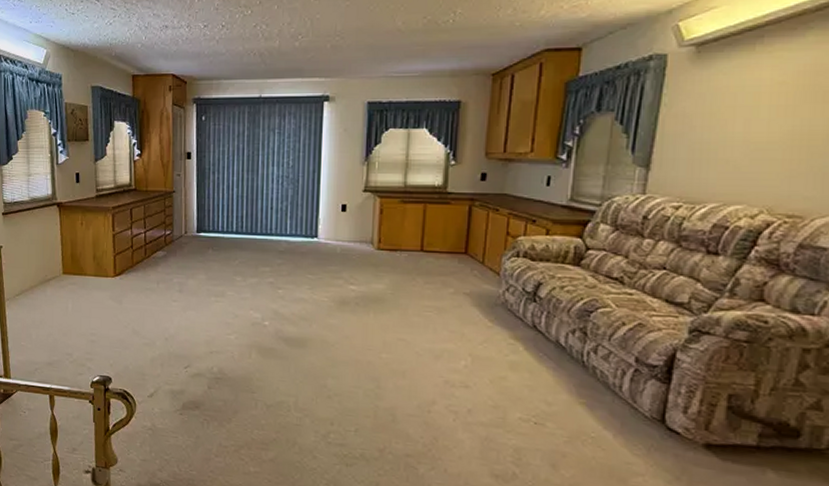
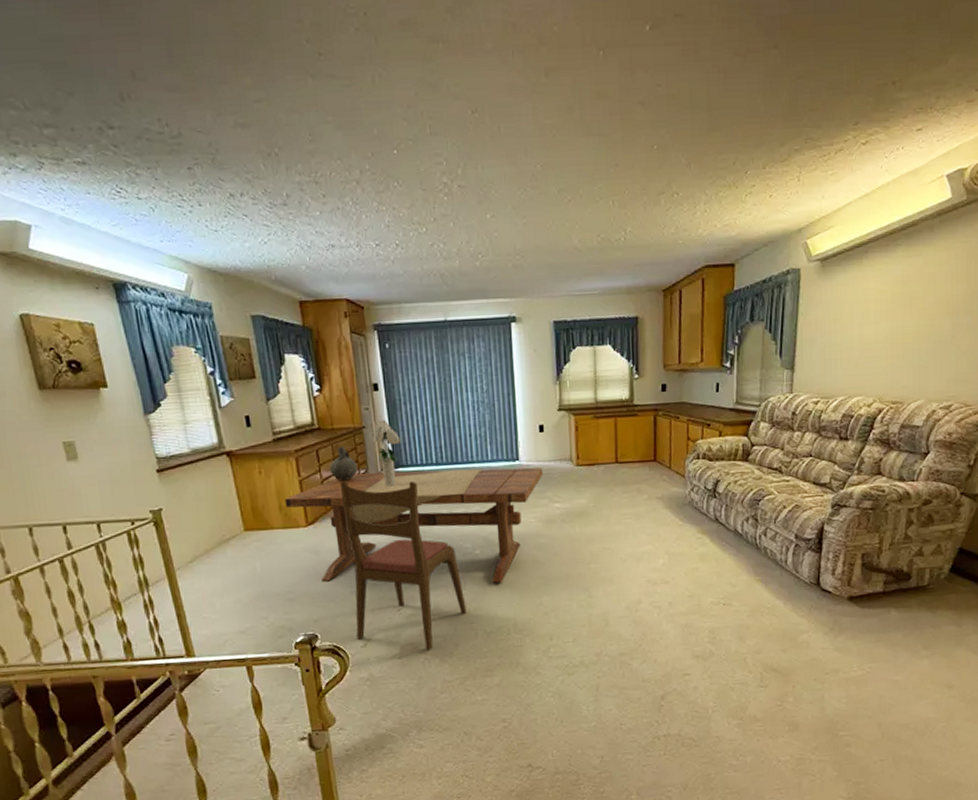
dining table: none [98,233,342,359] -> present [284,467,544,584]
ceramic jug: none [139,208,165,240] -> present [329,447,358,481]
dining chair: none [145,238,250,412] -> present [341,480,467,650]
bouquet: none [181,186,205,249] -> present [372,419,401,487]

